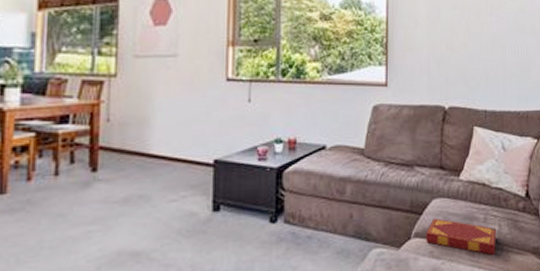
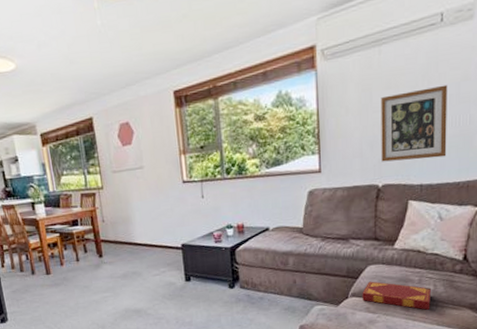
wall art: none [448,13,508,84] -> present [380,84,448,162]

